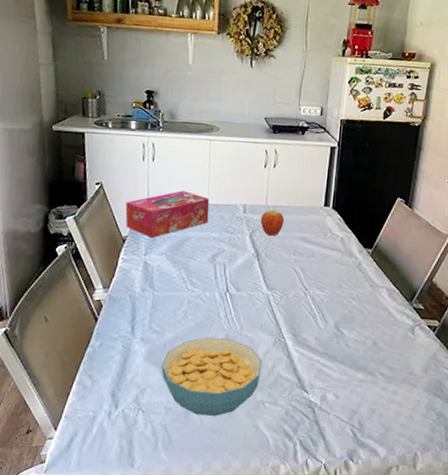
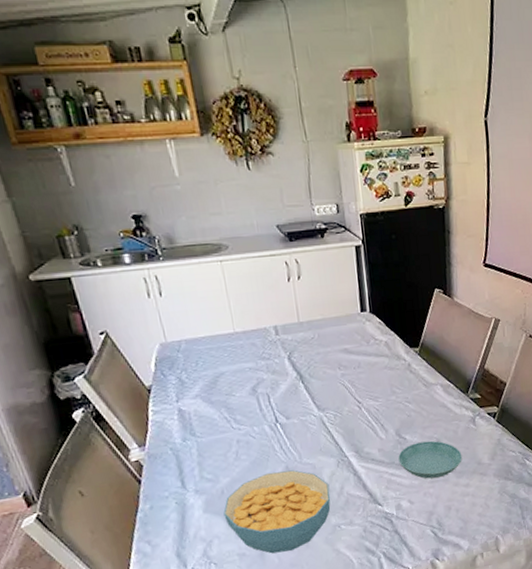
tissue box: present [125,190,210,238] -> none [141,323,240,382]
fruit: present [260,209,285,236] -> none [295,325,322,354]
saucer: none [332,339,395,379] -> present [398,440,462,479]

